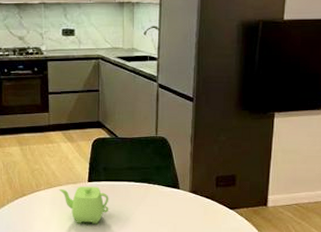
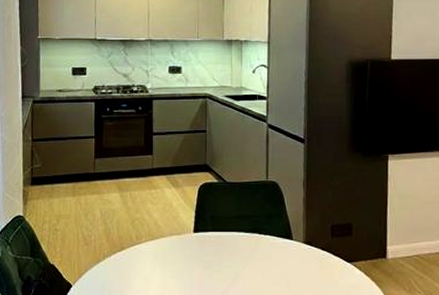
teapot: present [59,186,109,225] -> none [162,238,217,283]

